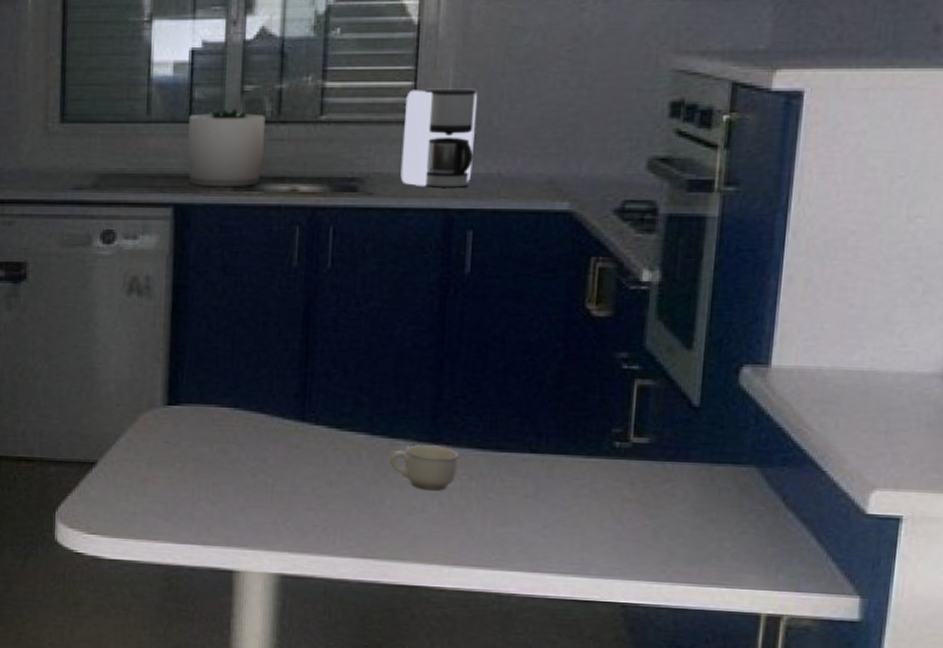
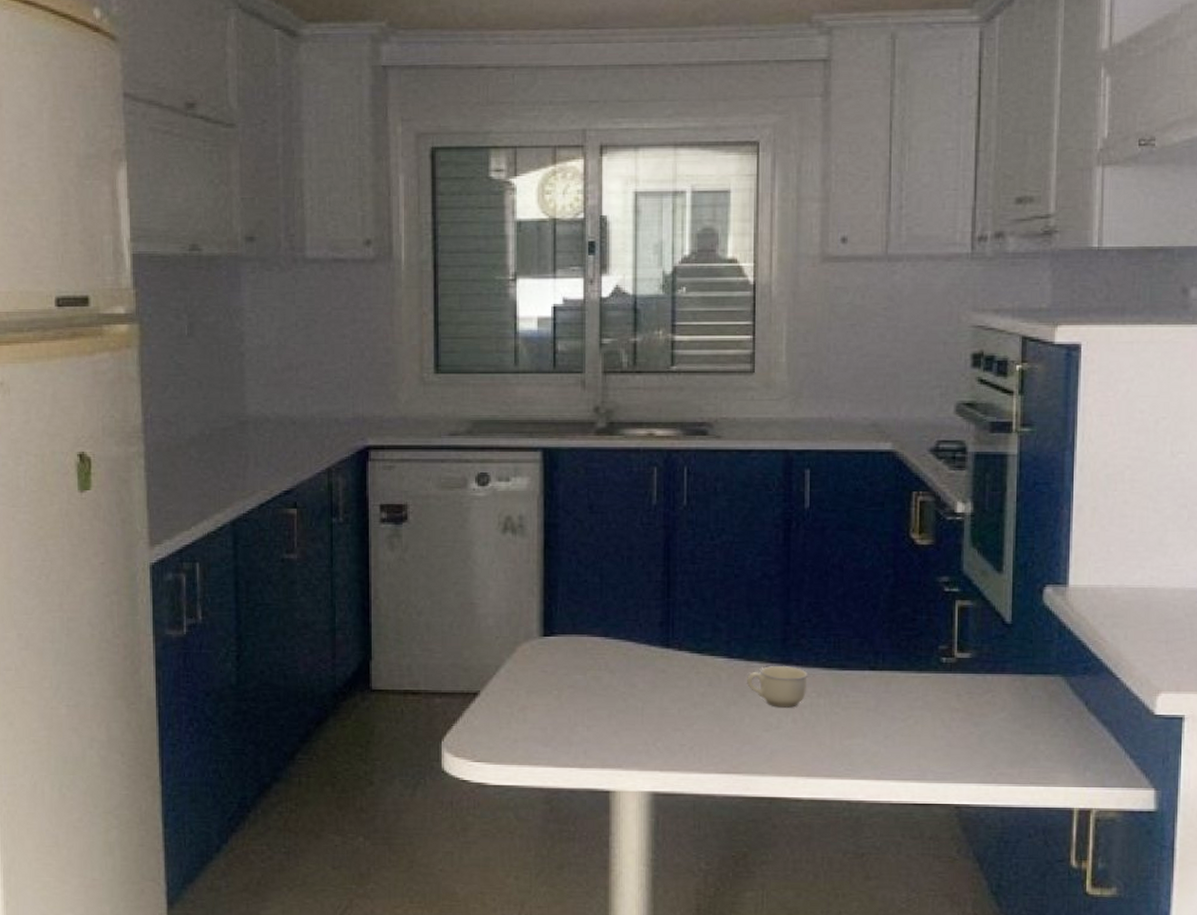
planter: present [187,108,265,187] -> none [553,359,622,432]
coffee maker: present [400,88,477,189] -> none [744,341,808,432]

